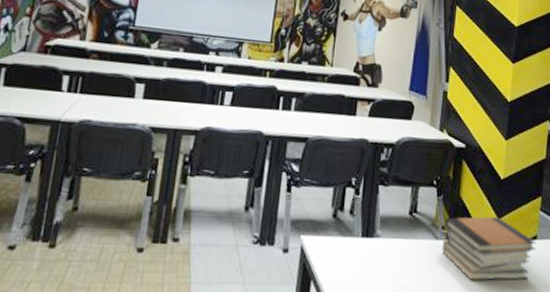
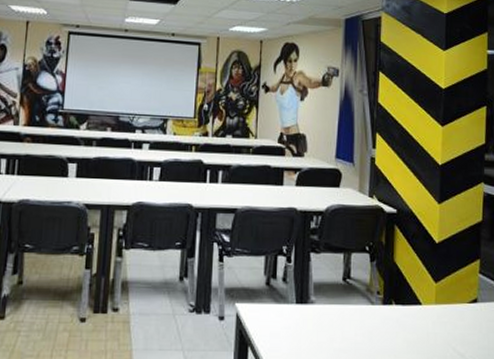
book stack: present [441,216,536,281] -> none [378,280,477,345]

